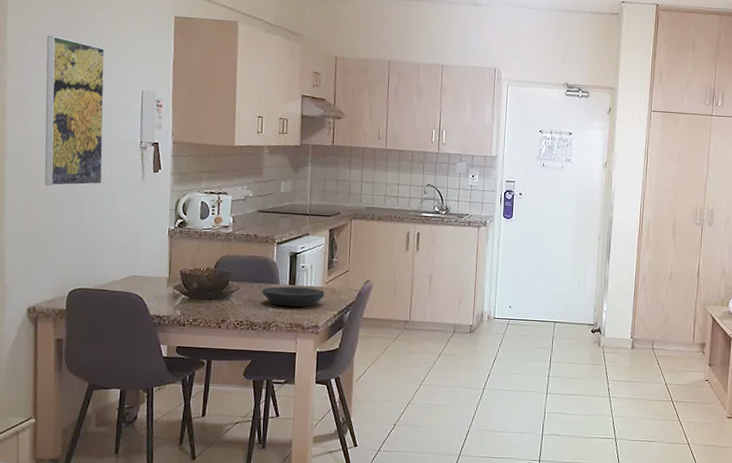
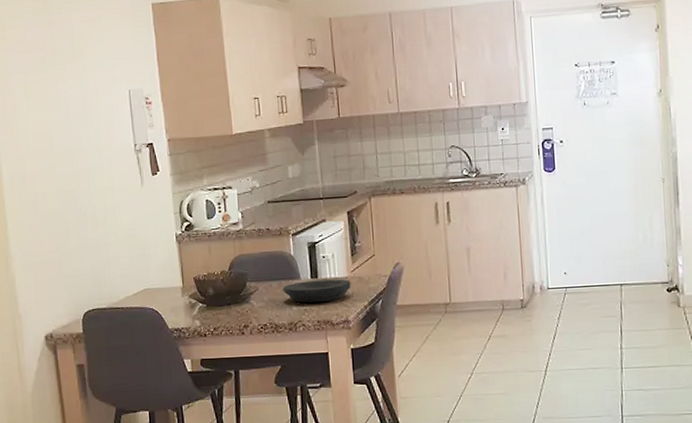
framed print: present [44,36,105,186] -> none [26,46,101,205]

